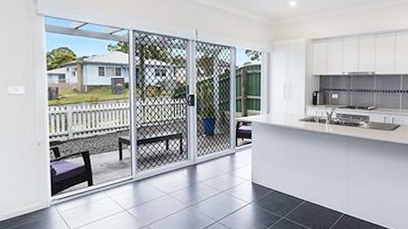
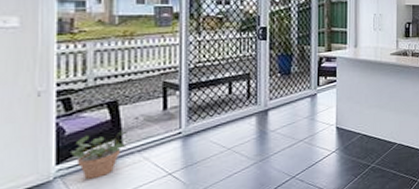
potted plant: none [60,174,99,208] -> present [71,130,132,179]

